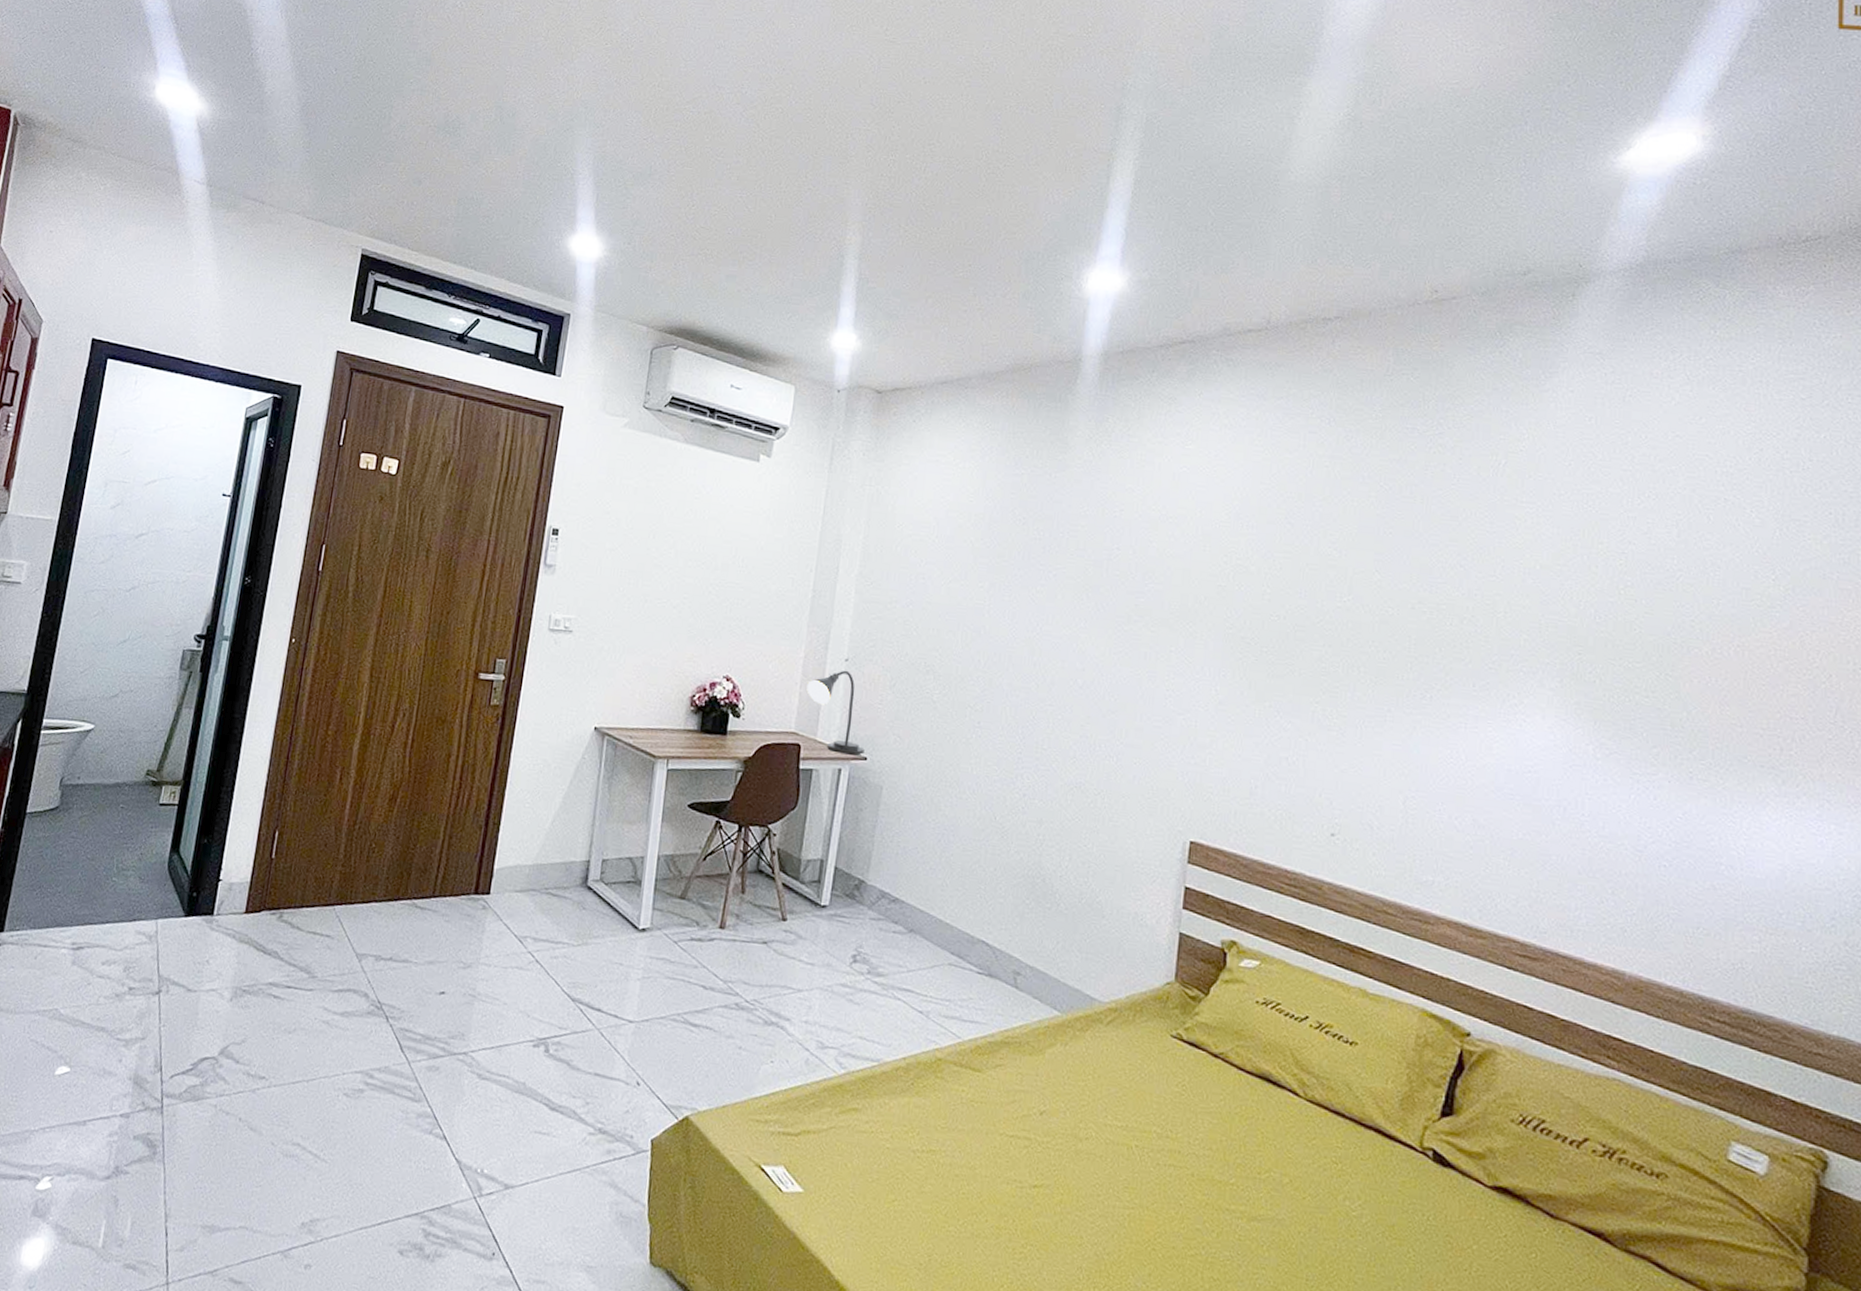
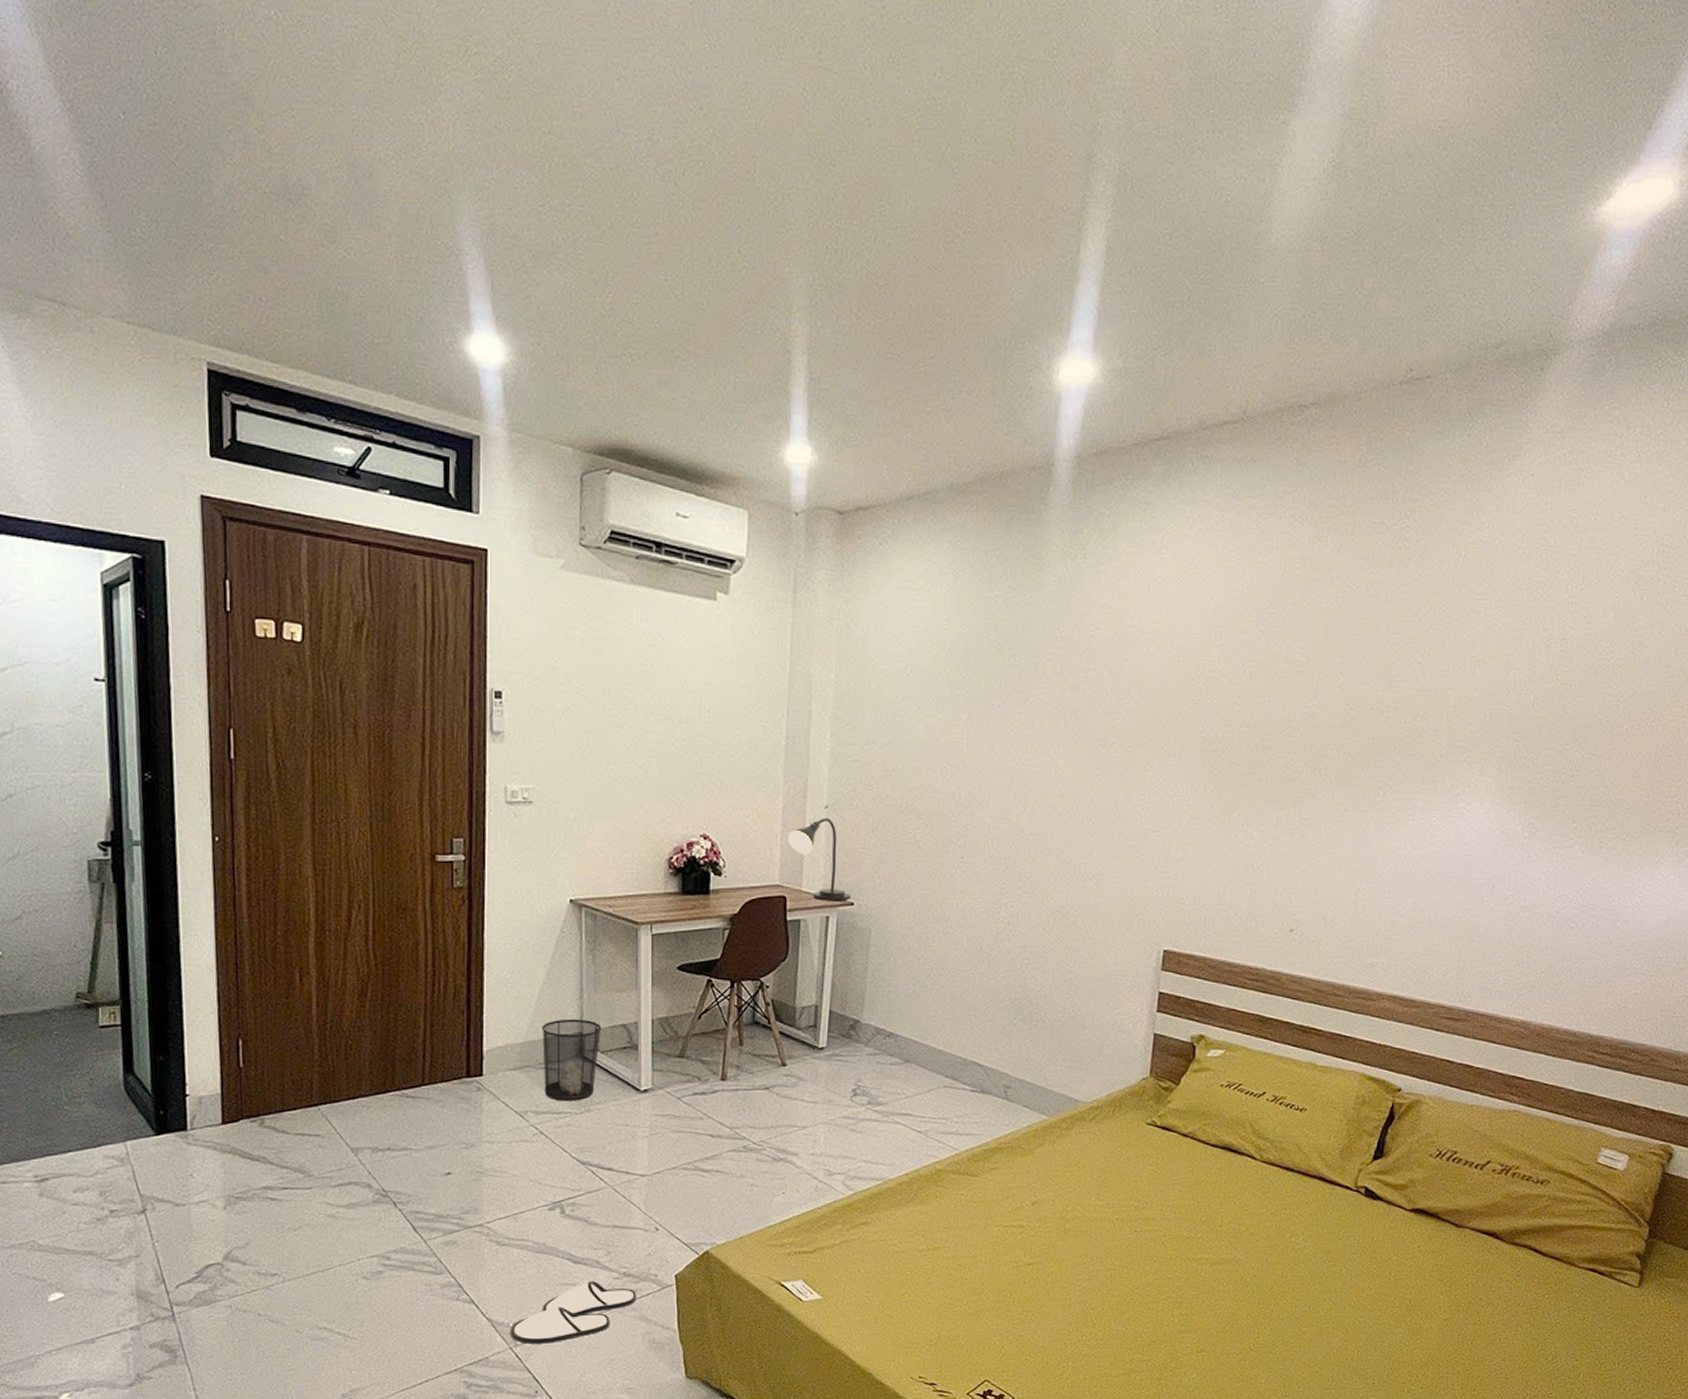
slippers: none [477,1133,609,1199] -> present [511,1281,636,1344]
waste bin: none [545,845,609,932] -> present [542,1019,602,1101]

